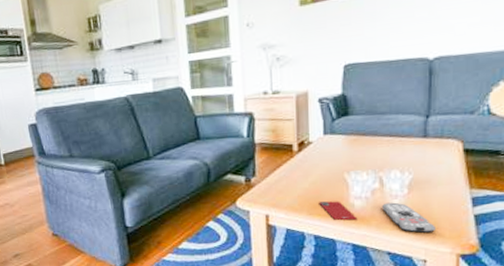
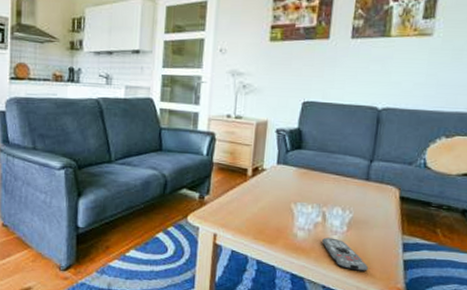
smartphone: present [319,201,358,221] -> none [265,228,299,250]

